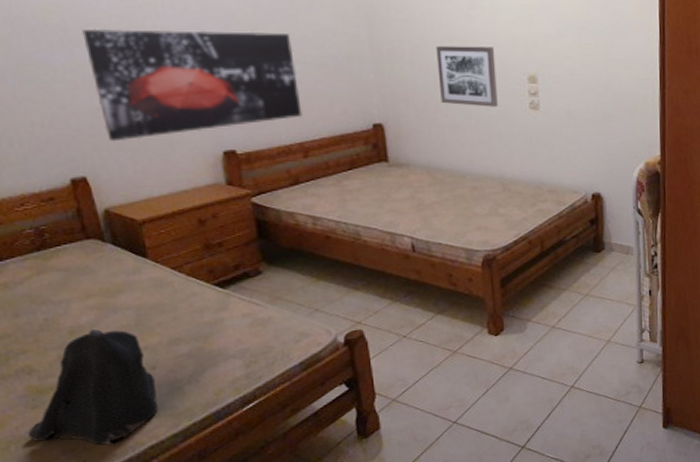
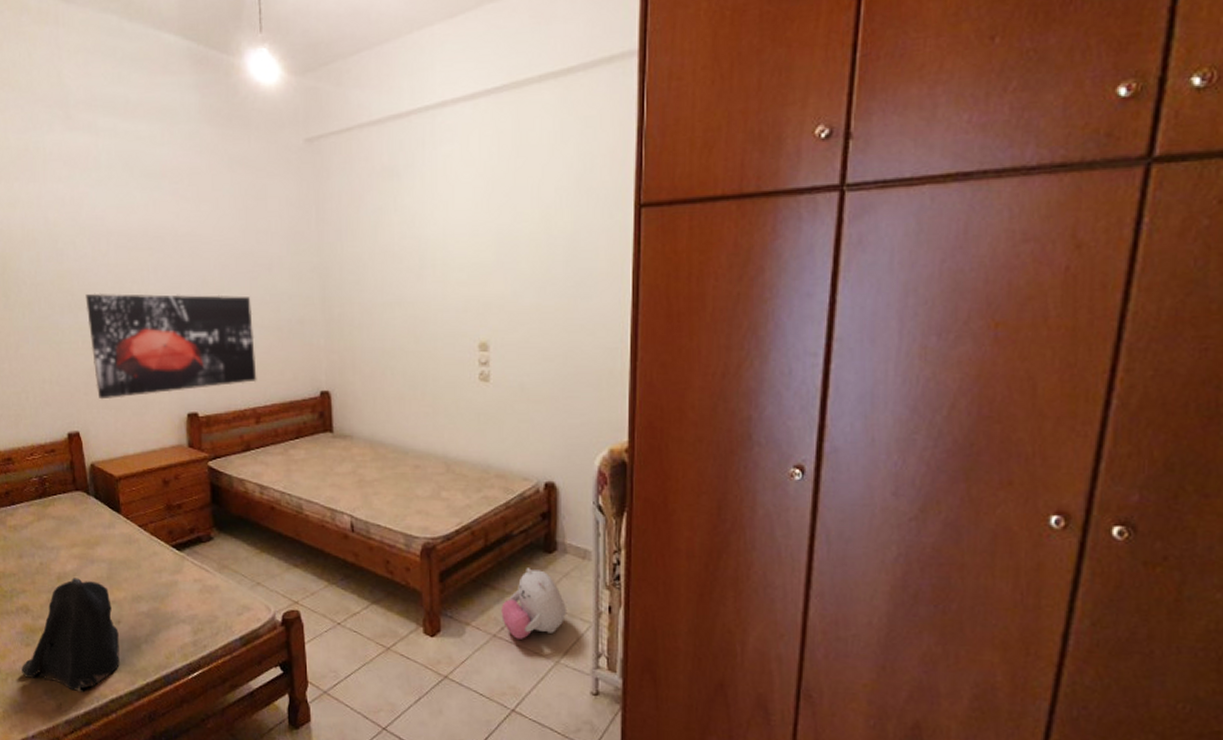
wall art: present [436,46,498,107] -> none [385,309,445,377]
plush toy: none [558,266,614,327] -> present [501,568,566,639]

